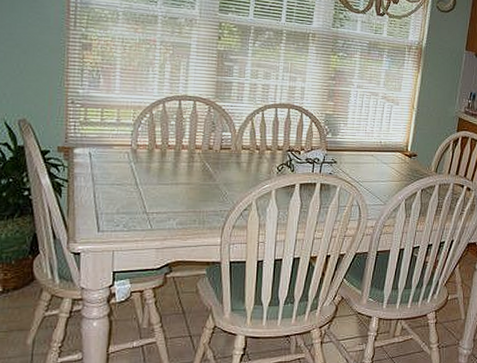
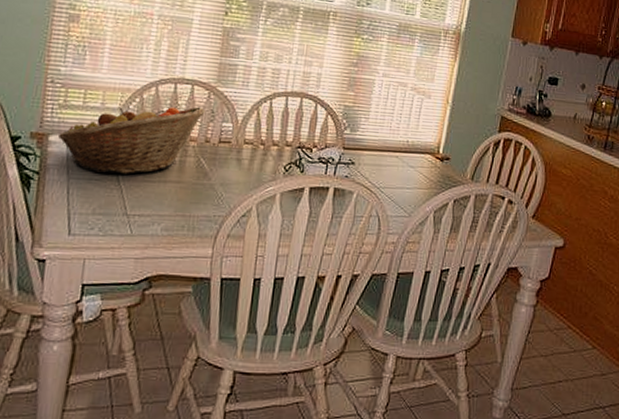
fruit basket: none [82,119,207,179] -> present [58,106,205,174]

